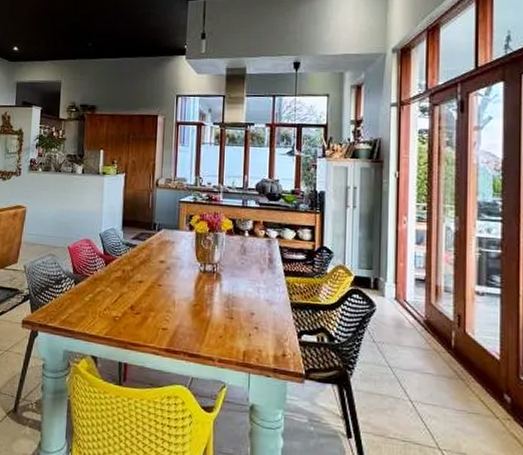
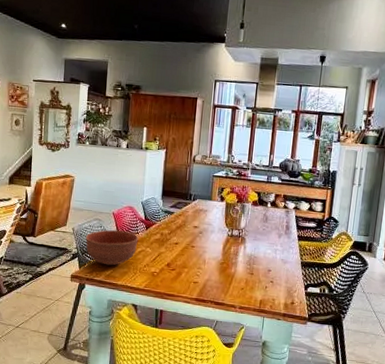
bowl: none [38,266,97,309] -> present [85,229,139,266]

